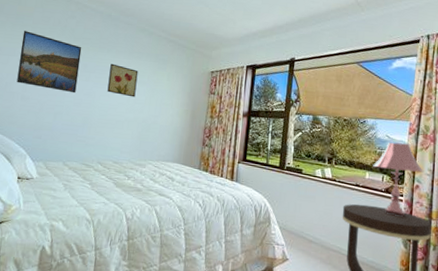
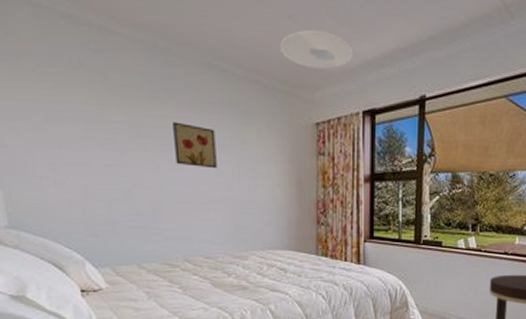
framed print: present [17,31,82,93] -> none [26,79,132,170]
ceiling light: none [193,11,244,36] -> present [280,30,353,70]

